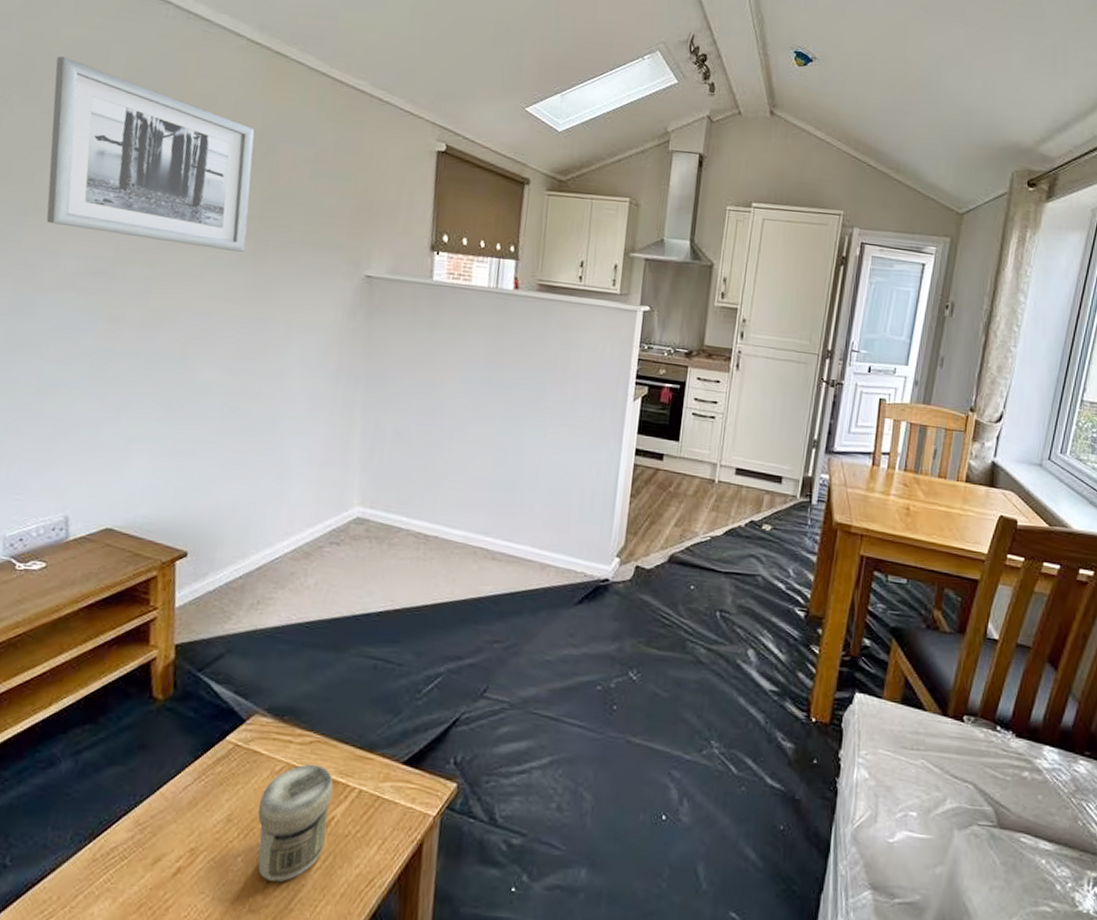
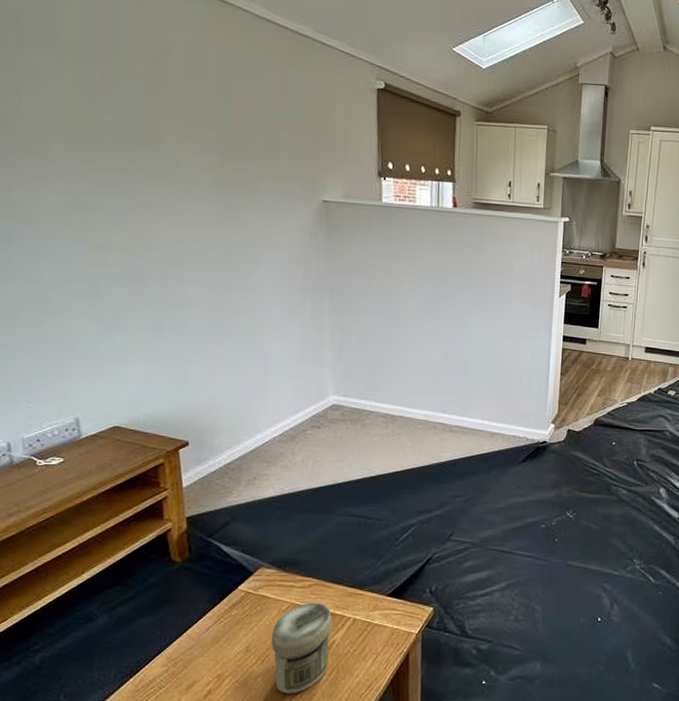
wall art: present [46,56,255,253] -> none [13,8,213,185]

